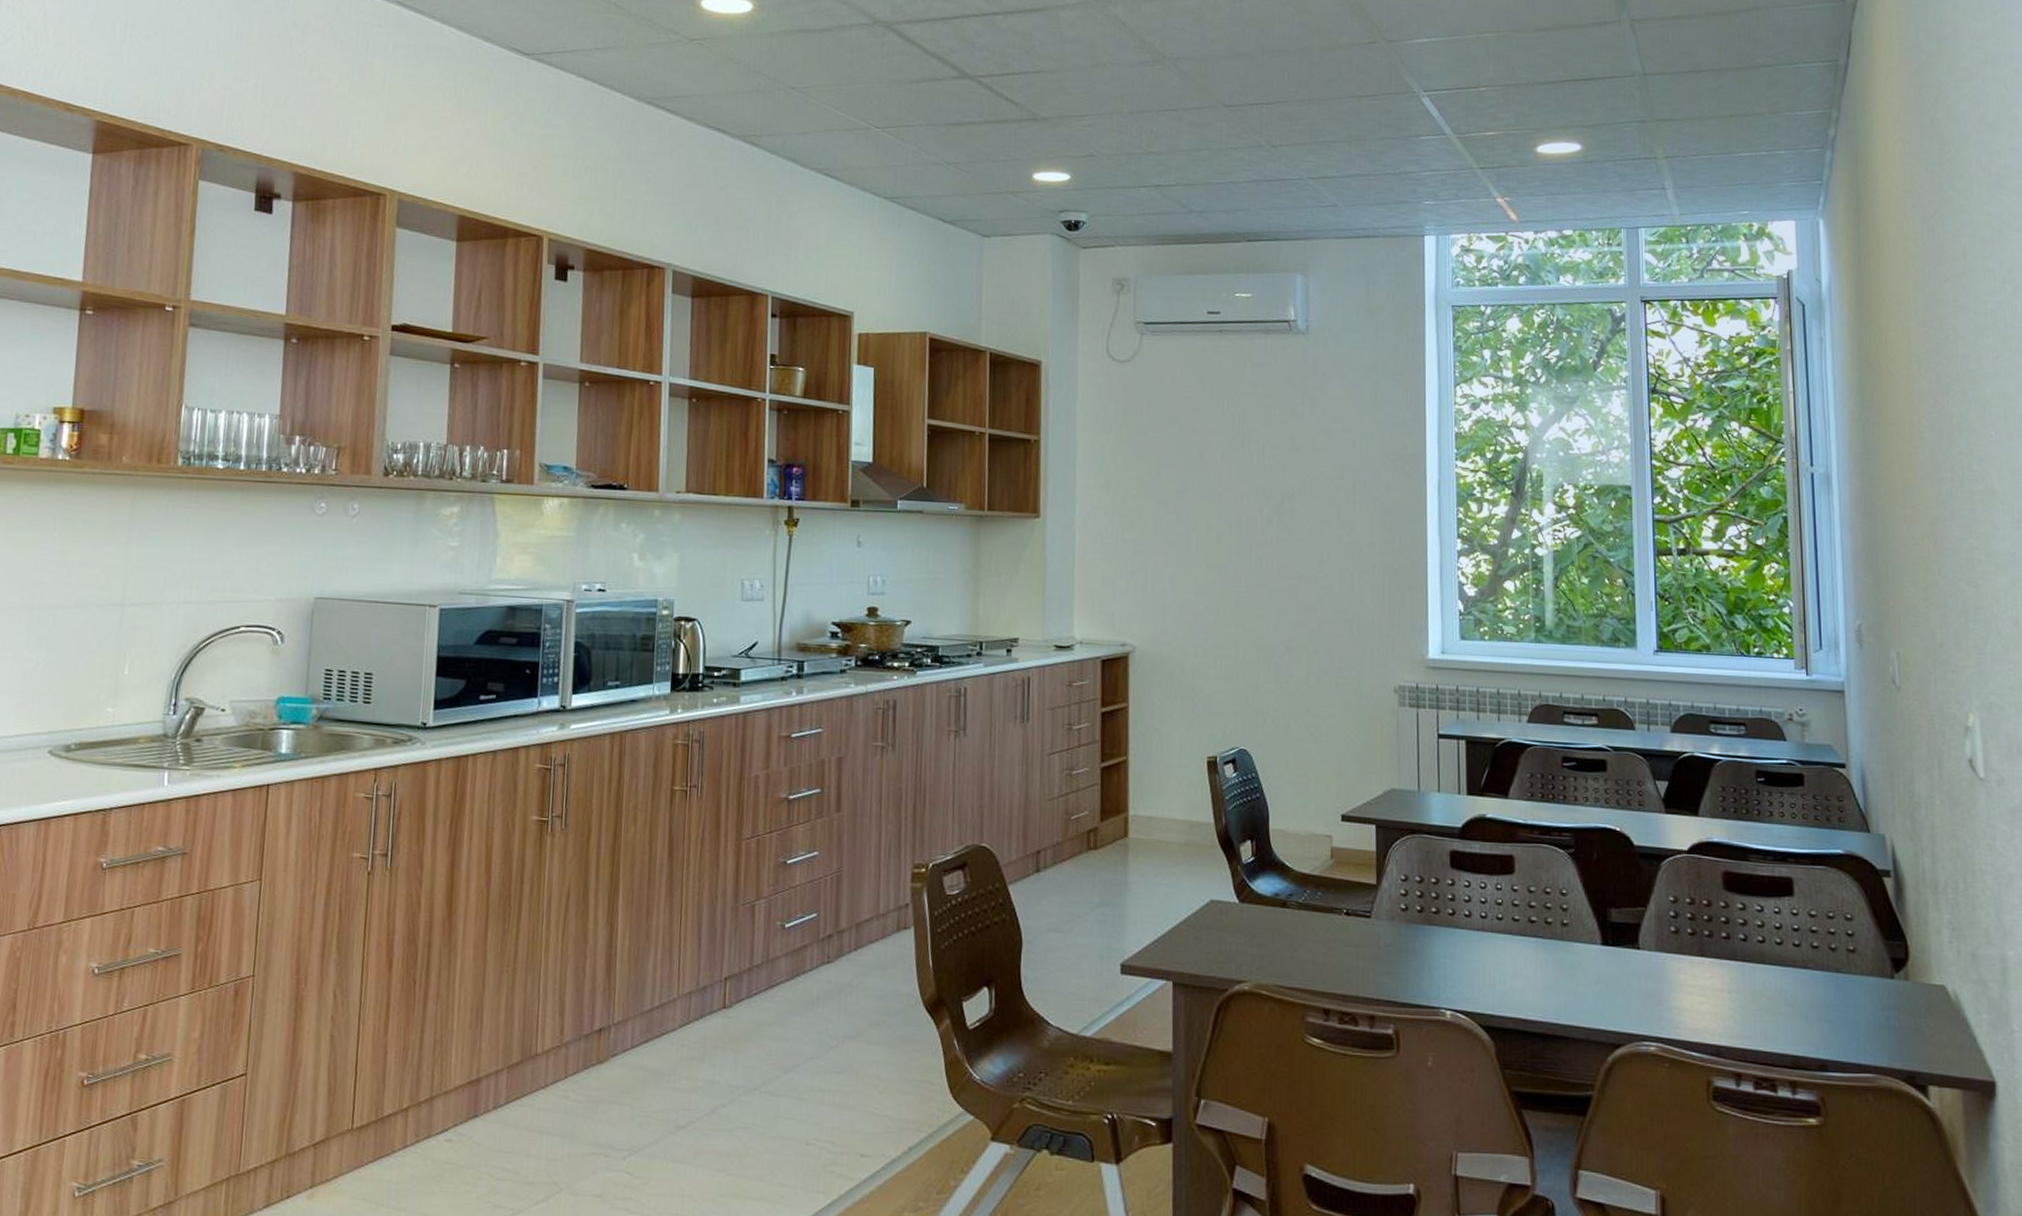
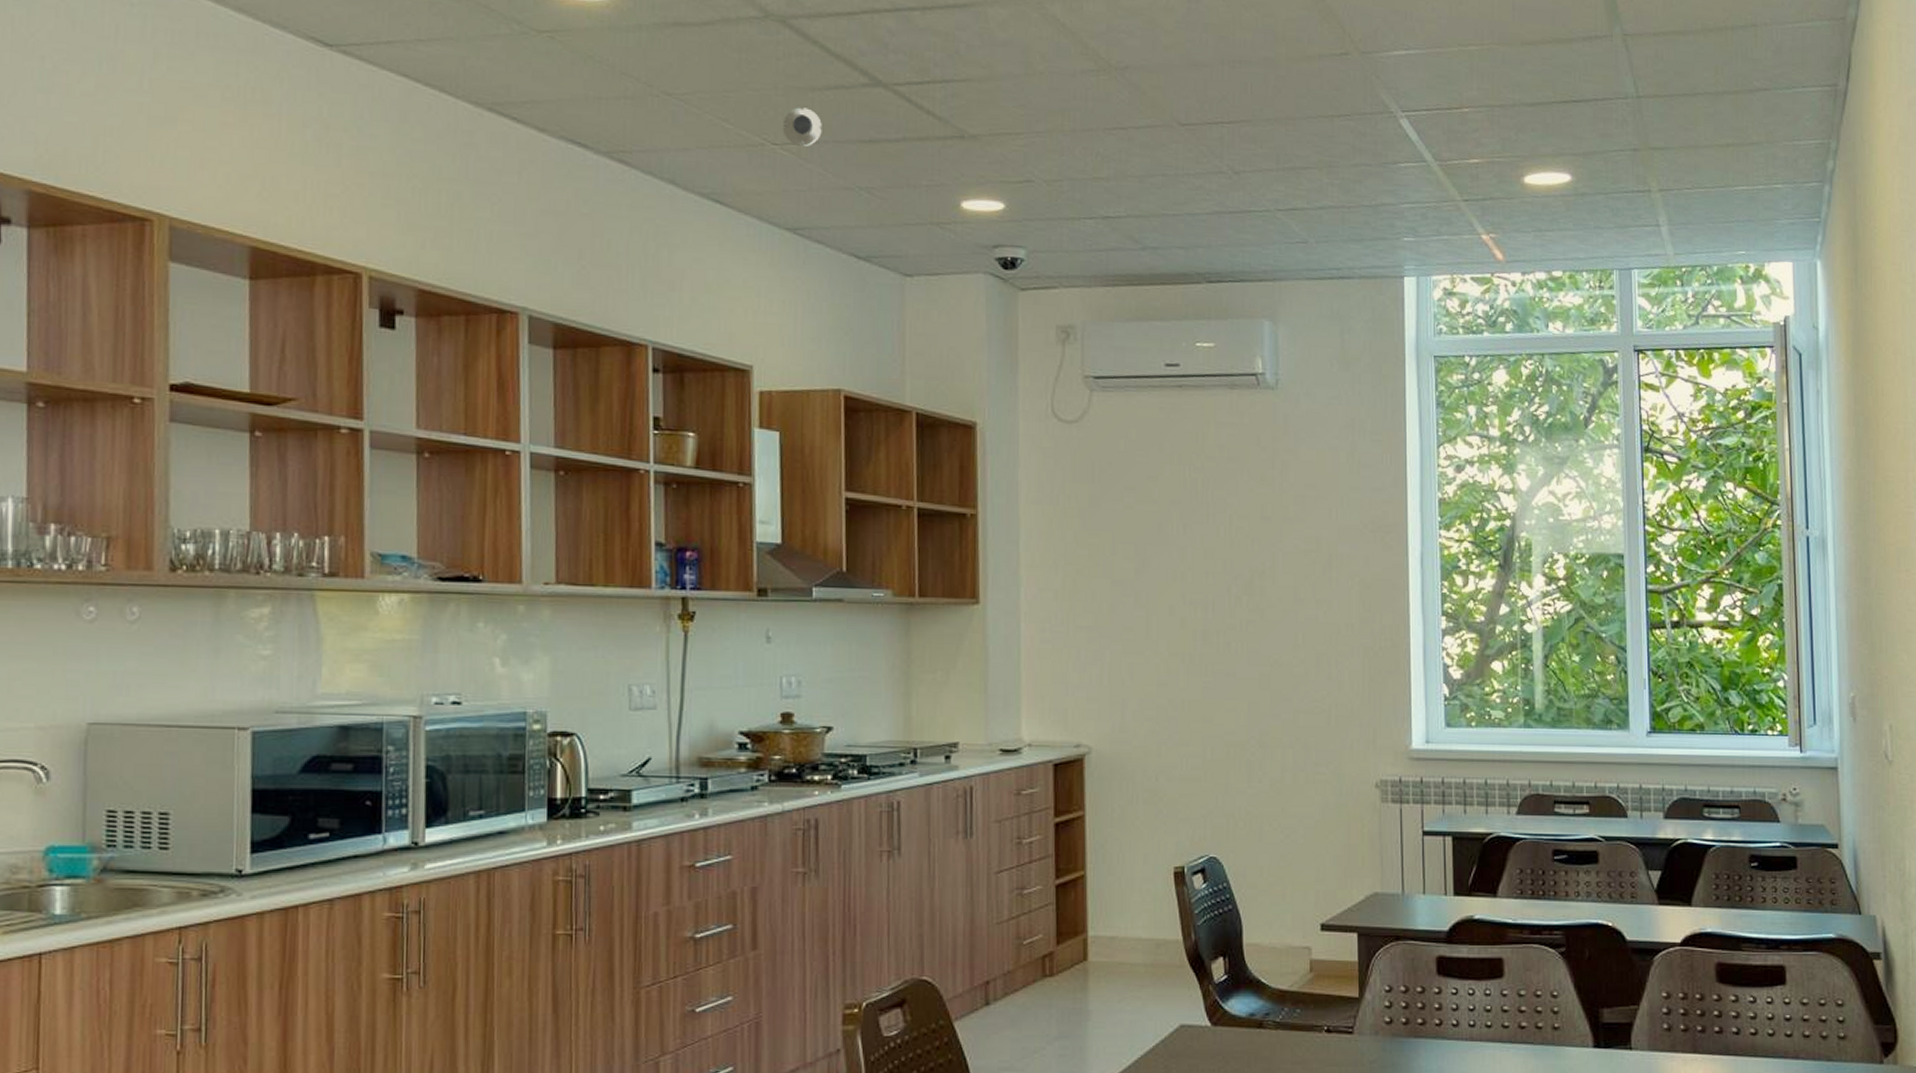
smoke detector: none [884,97,918,129] -> present [782,107,822,146]

